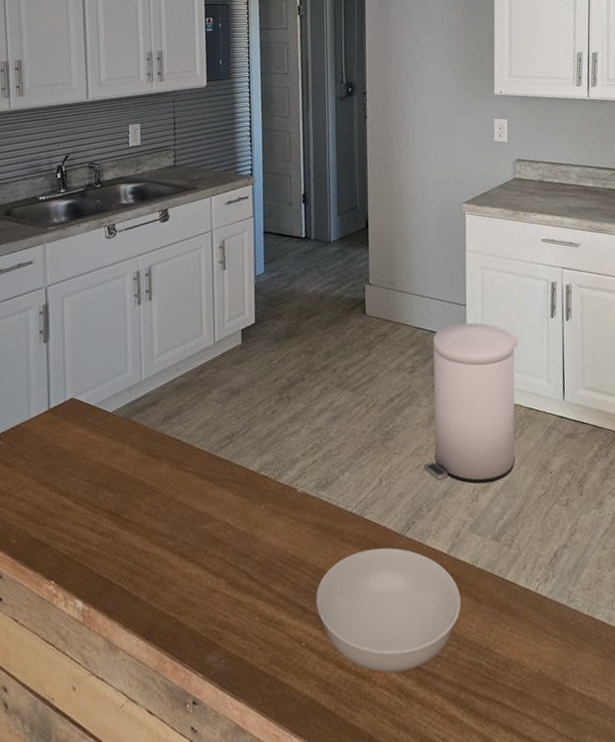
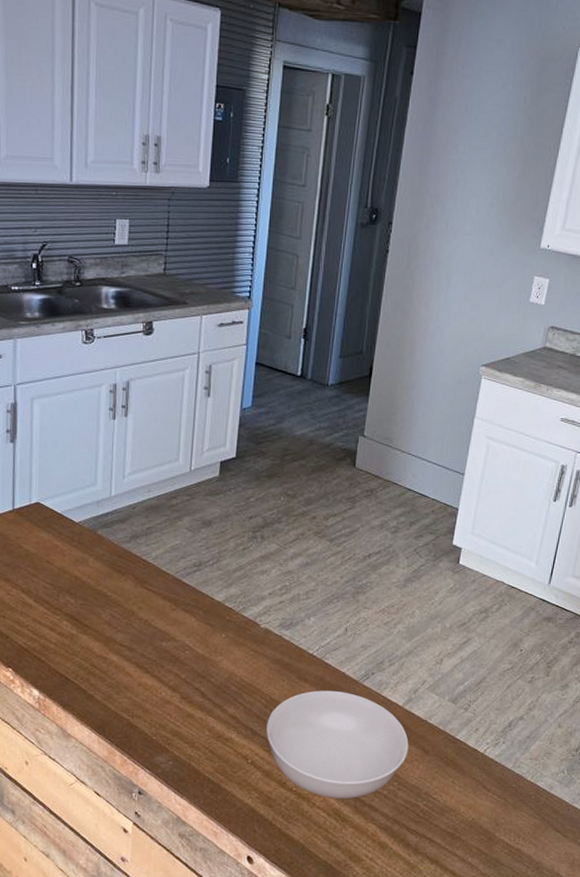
pedal bin: present [424,322,518,484] -> none [392,492,513,649]

